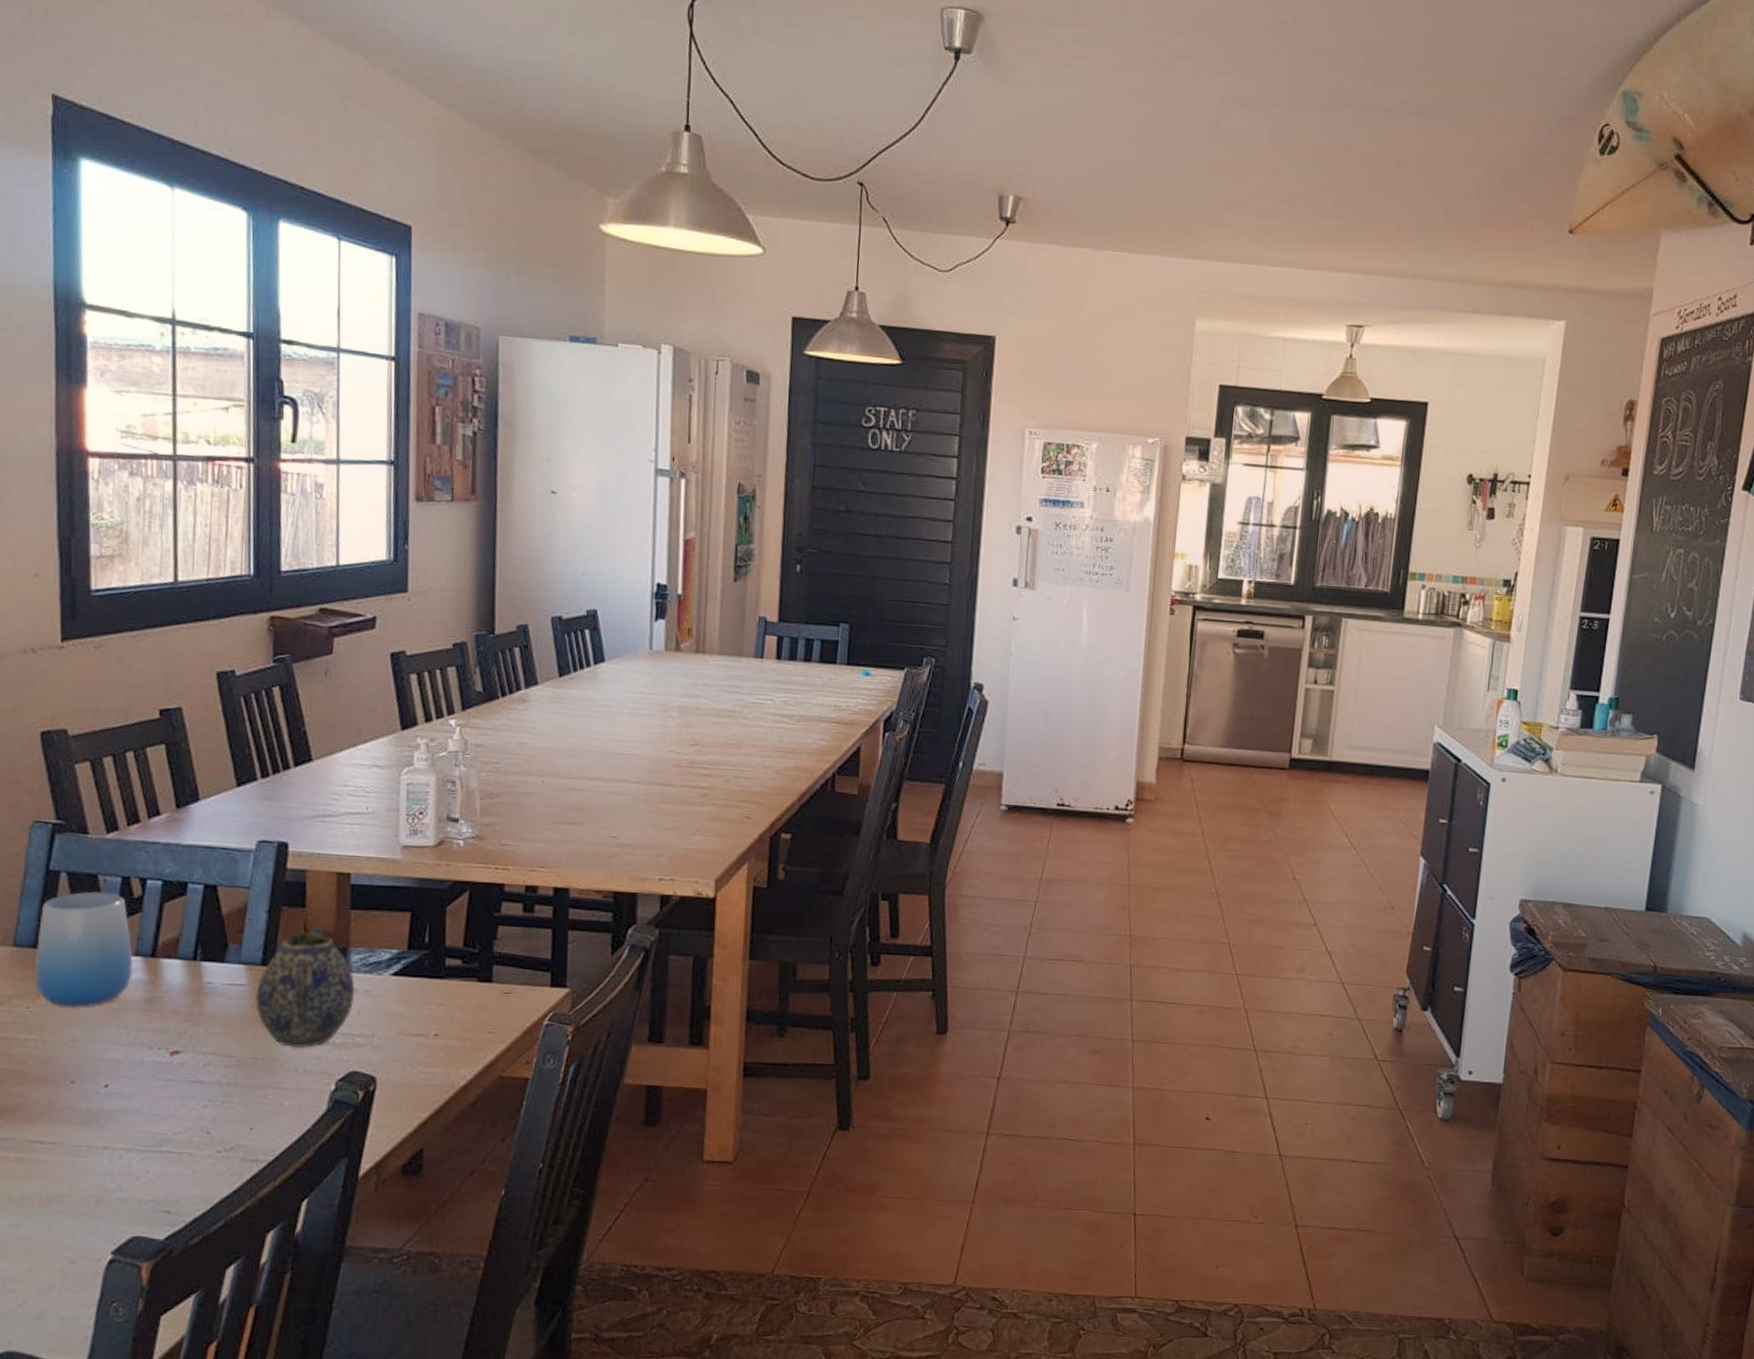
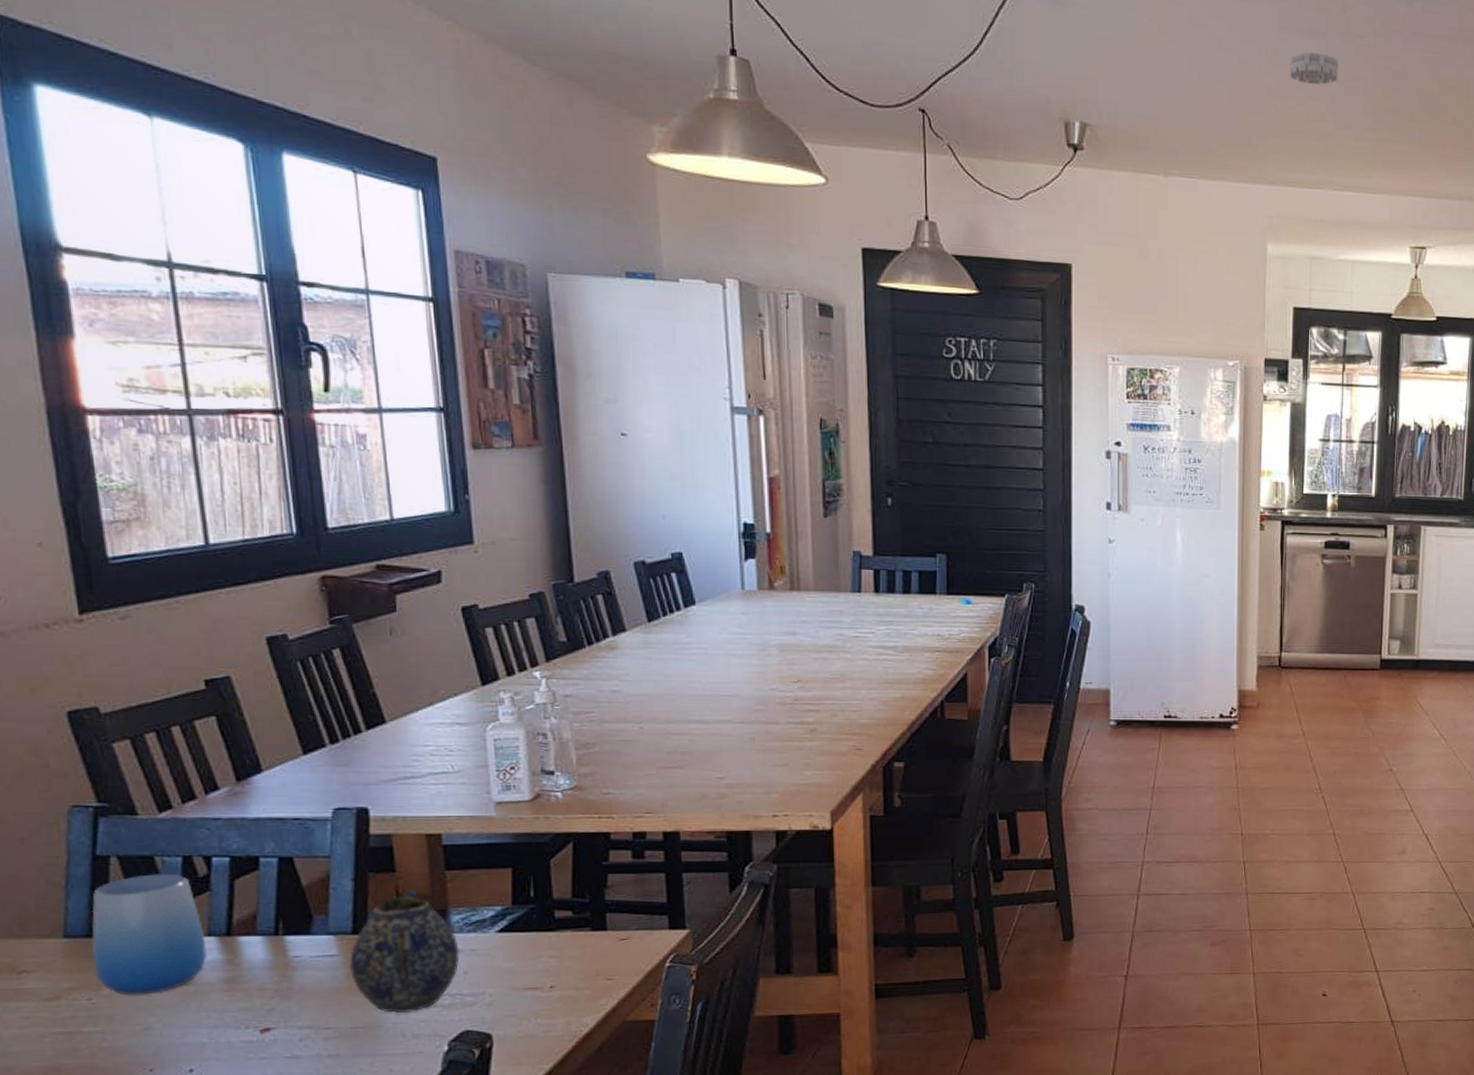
smoke detector: none [1230,126,1282,159] -> present [1290,52,1339,85]

